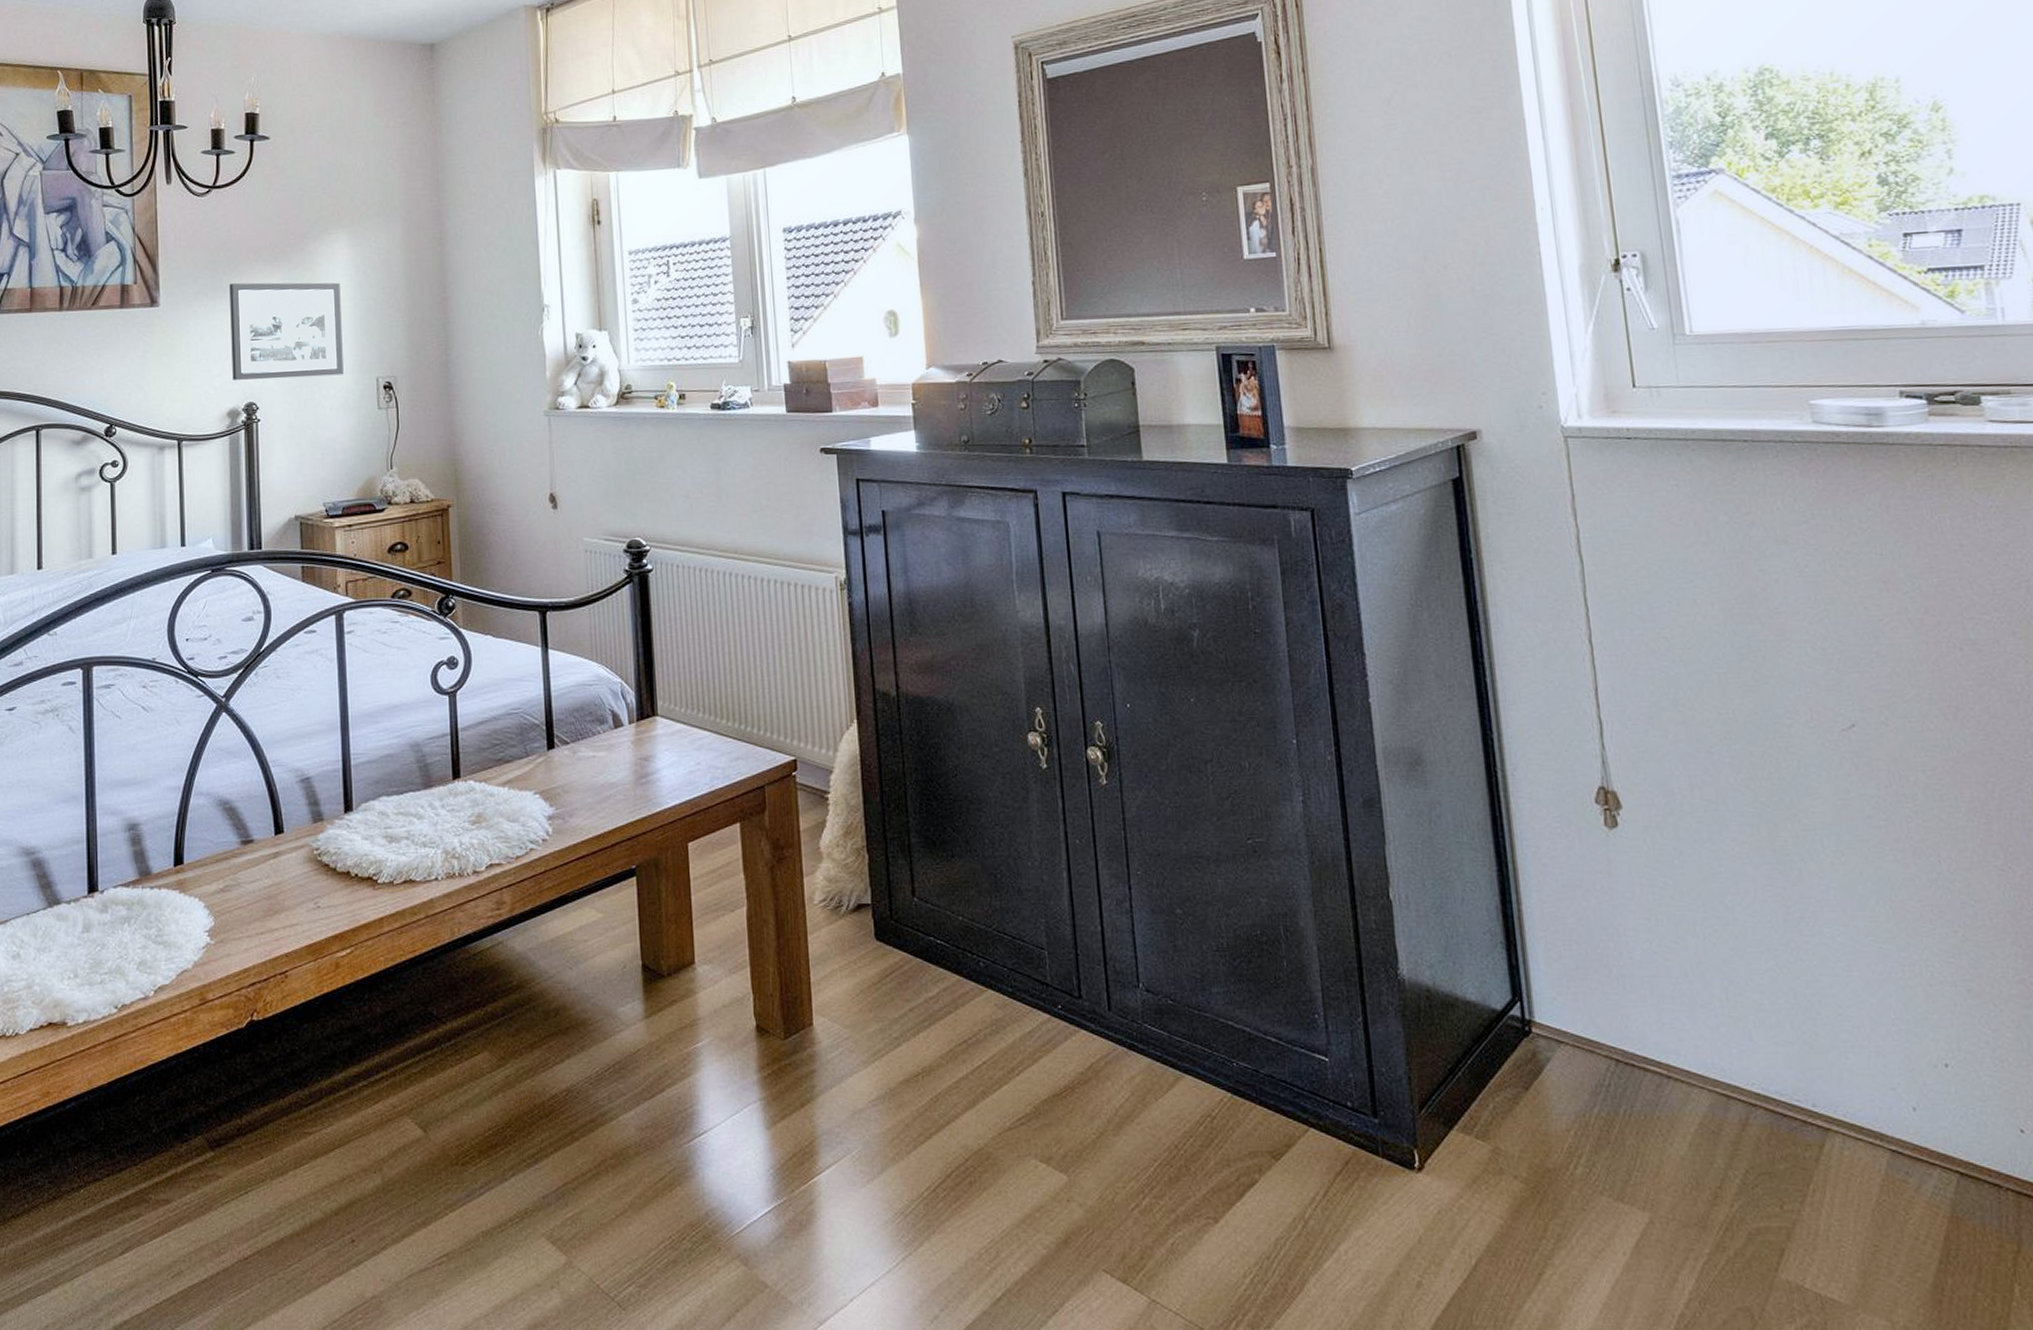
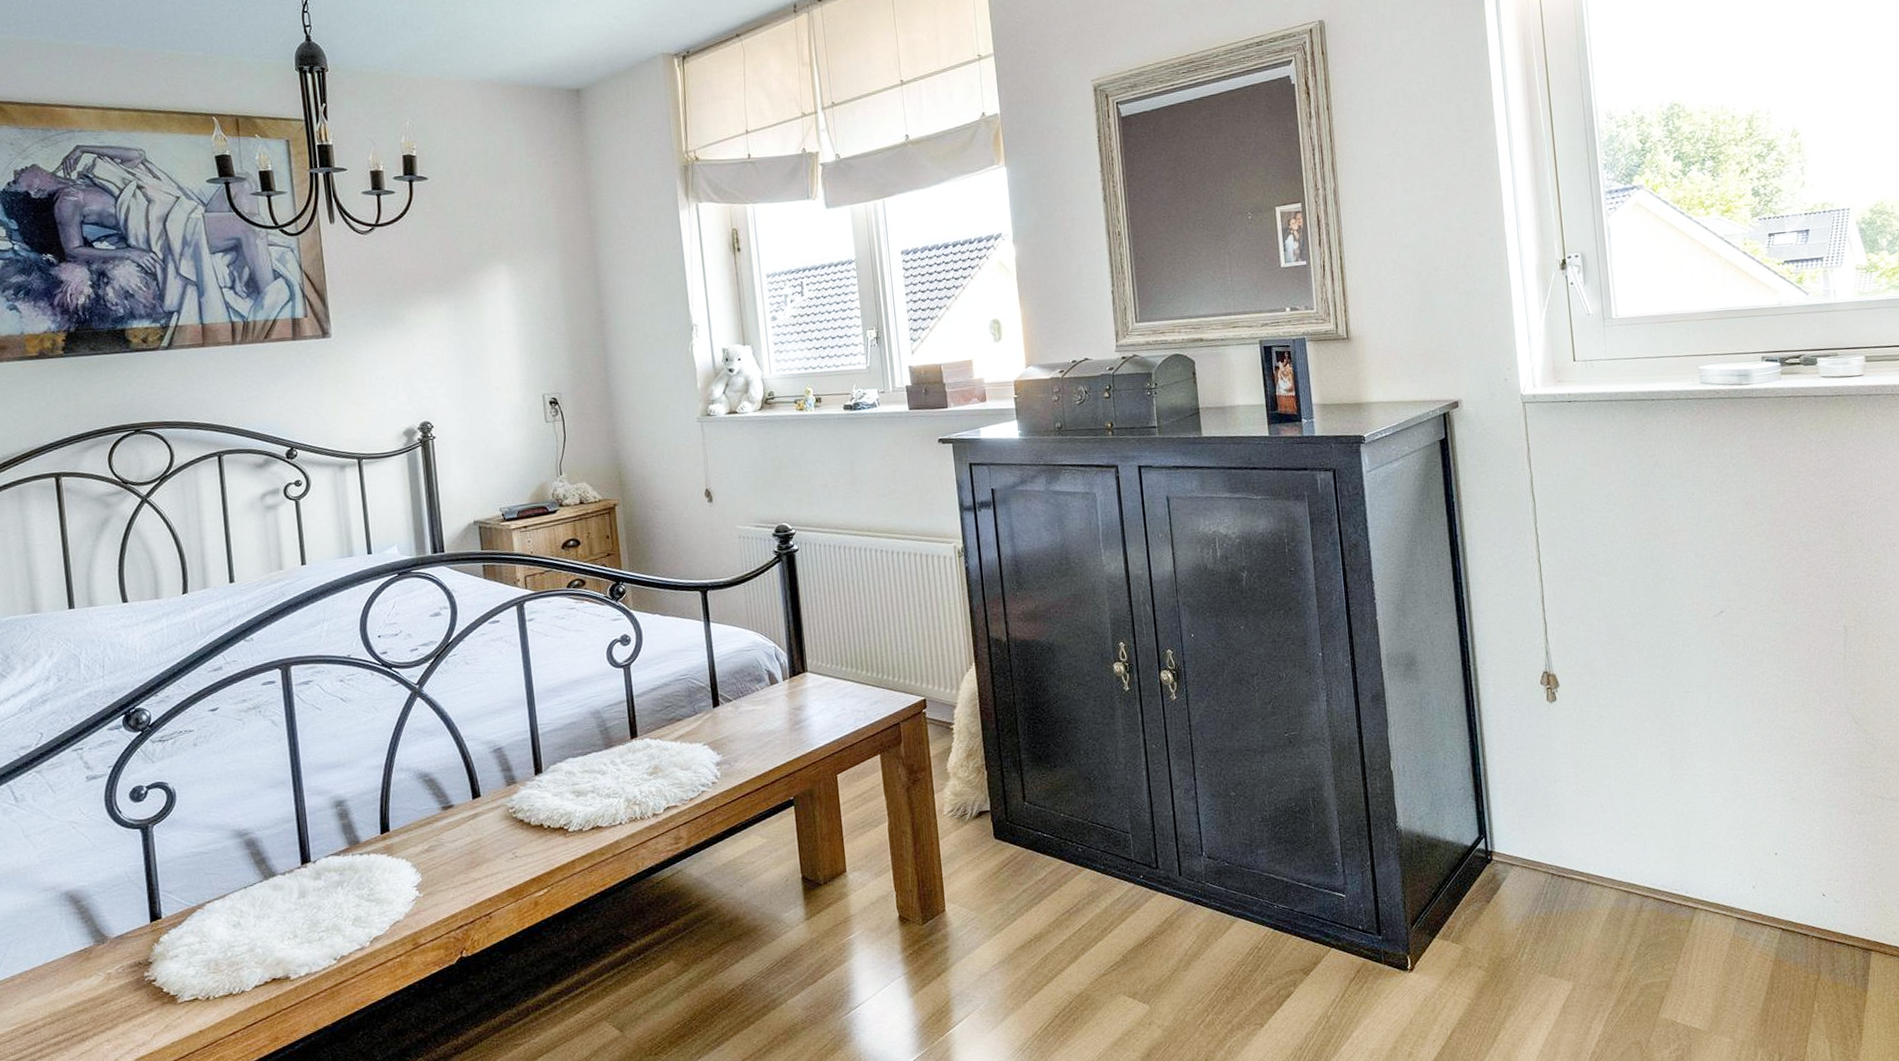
picture frame: present [229,282,344,380] -> none [398,310,512,402]

